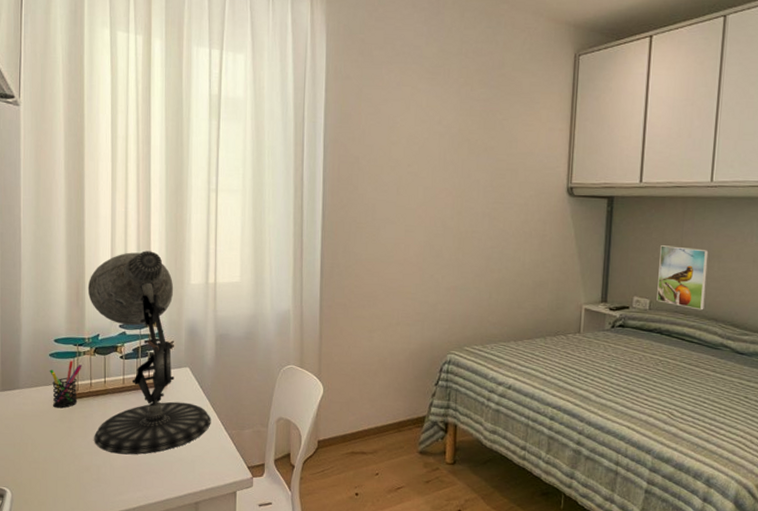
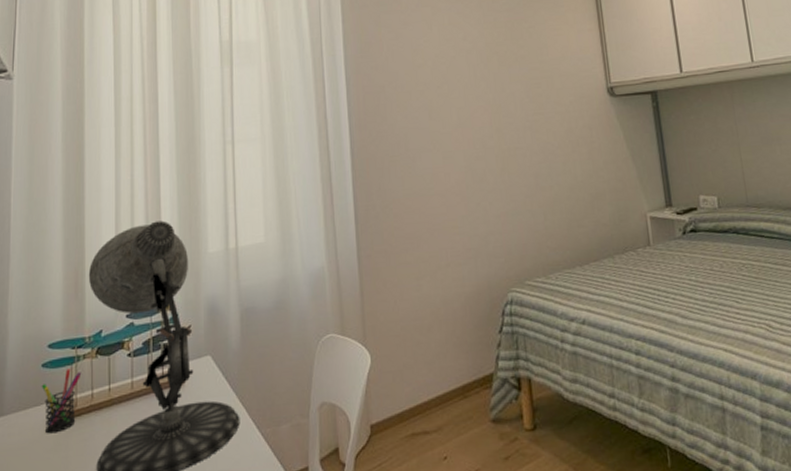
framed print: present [656,245,709,311] -> none [716,133,777,201]

